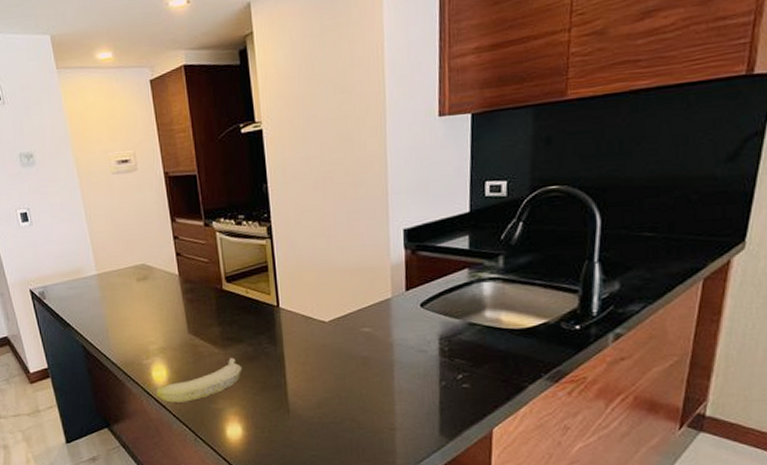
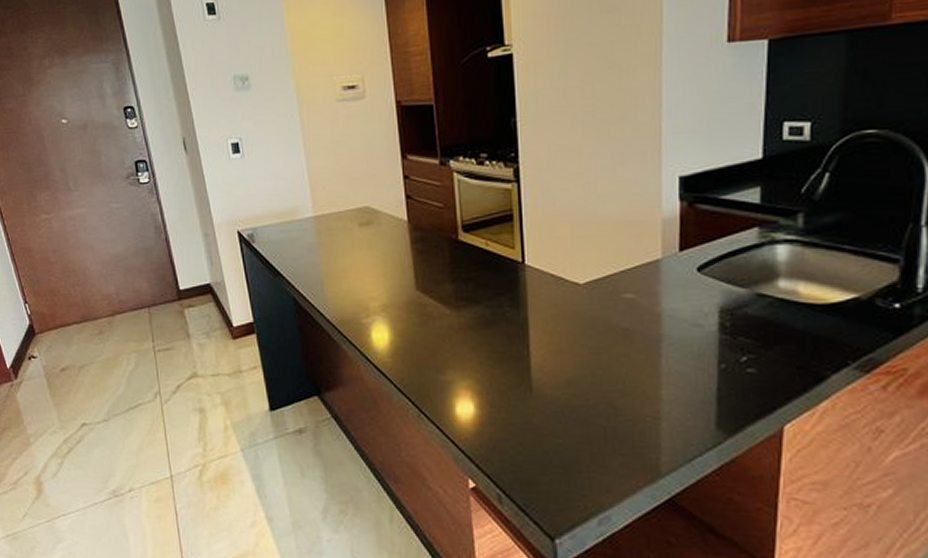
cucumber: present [155,358,242,403] -> none [374,322,478,371]

